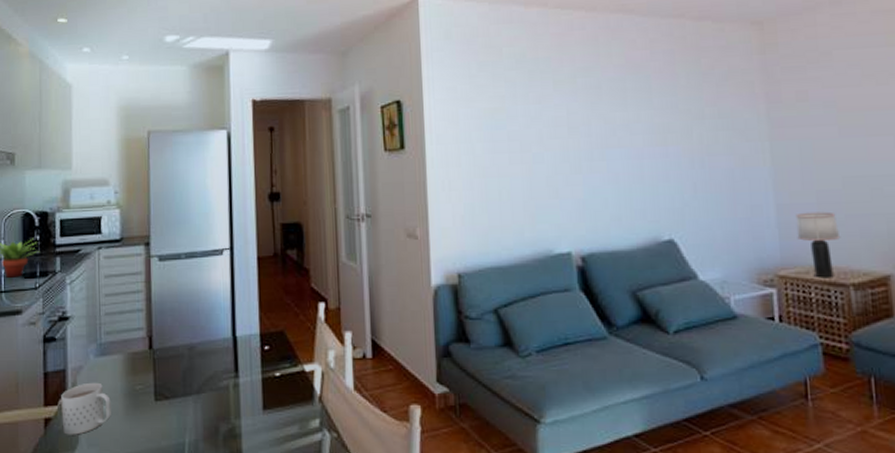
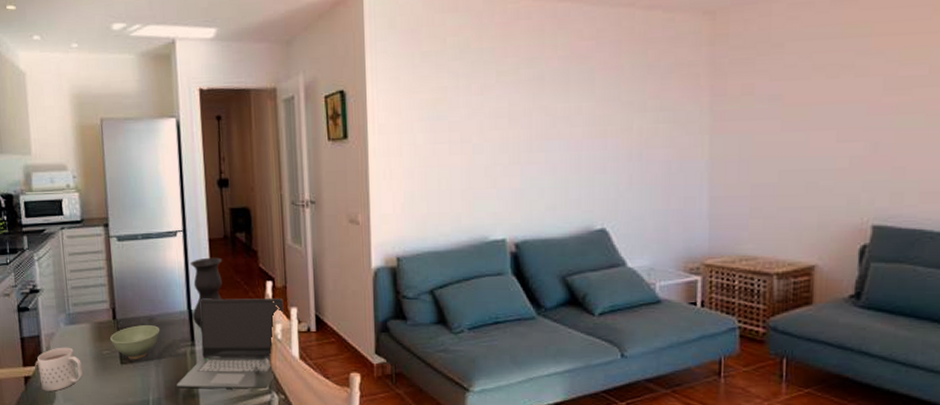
bowl: none [145,355,201,395] -> present [110,325,160,359]
laptop: none [217,322,337,428] -> present [177,298,284,390]
vase: none [236,277,271,359] -> present [189,257,222,330]
table lamp: present [795,211,841,278] -> none [727,204,771,267]

